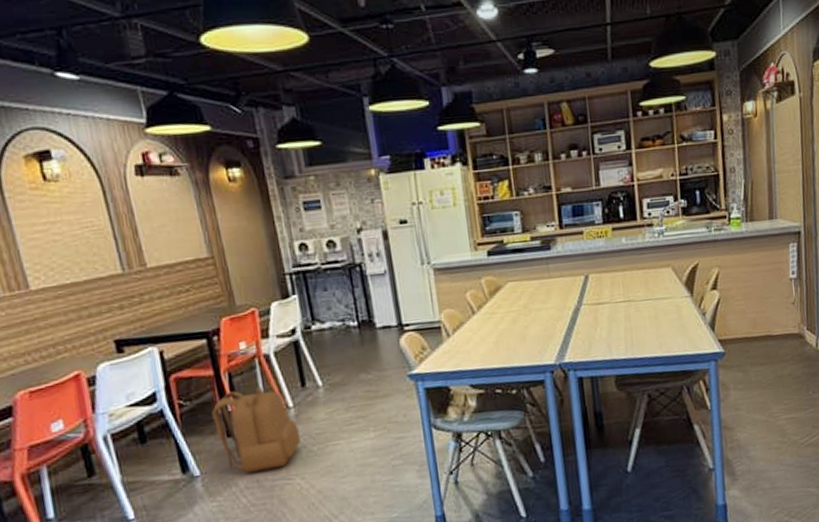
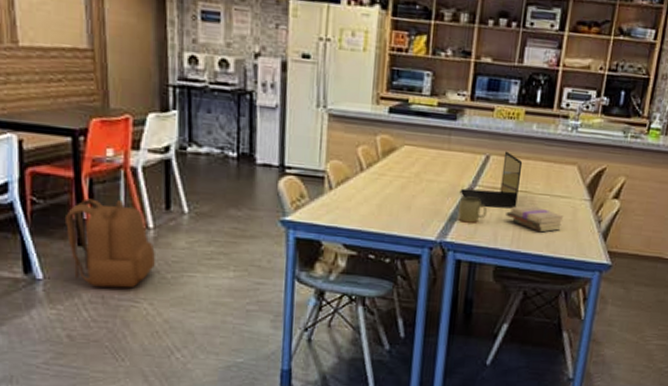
laptop: none [568,267,623,323] -> present [461,151,523,209]
mug: none [569,316,598,342] -> present [458,196,488,223]
books: none [615,311,670,336] -> present [506,205,564,233]

